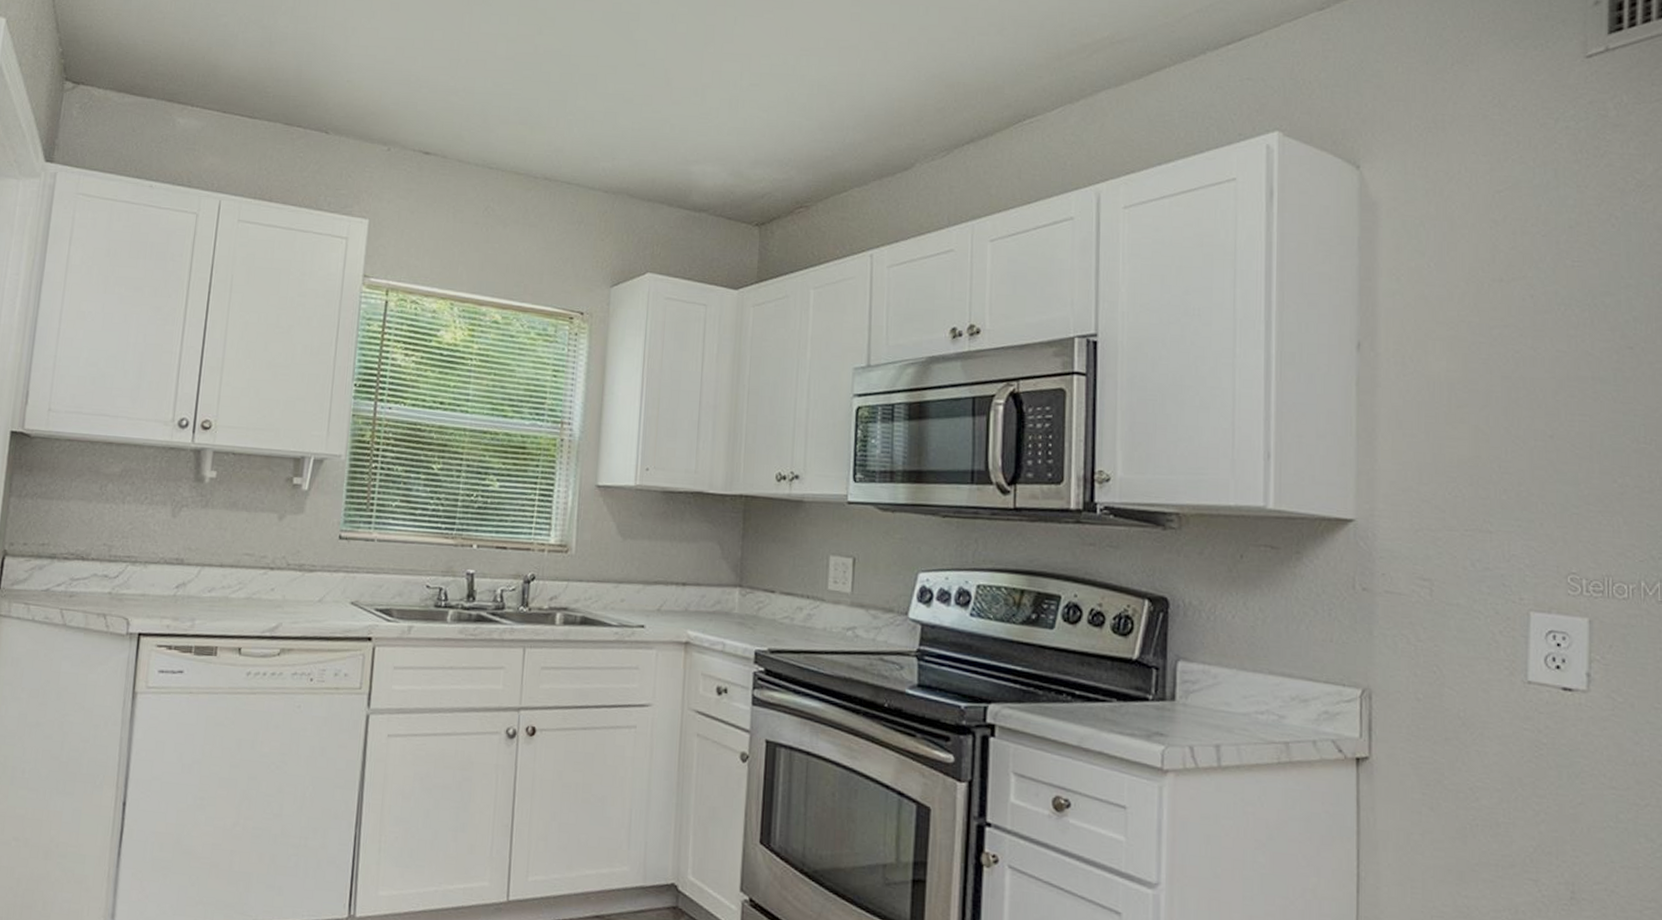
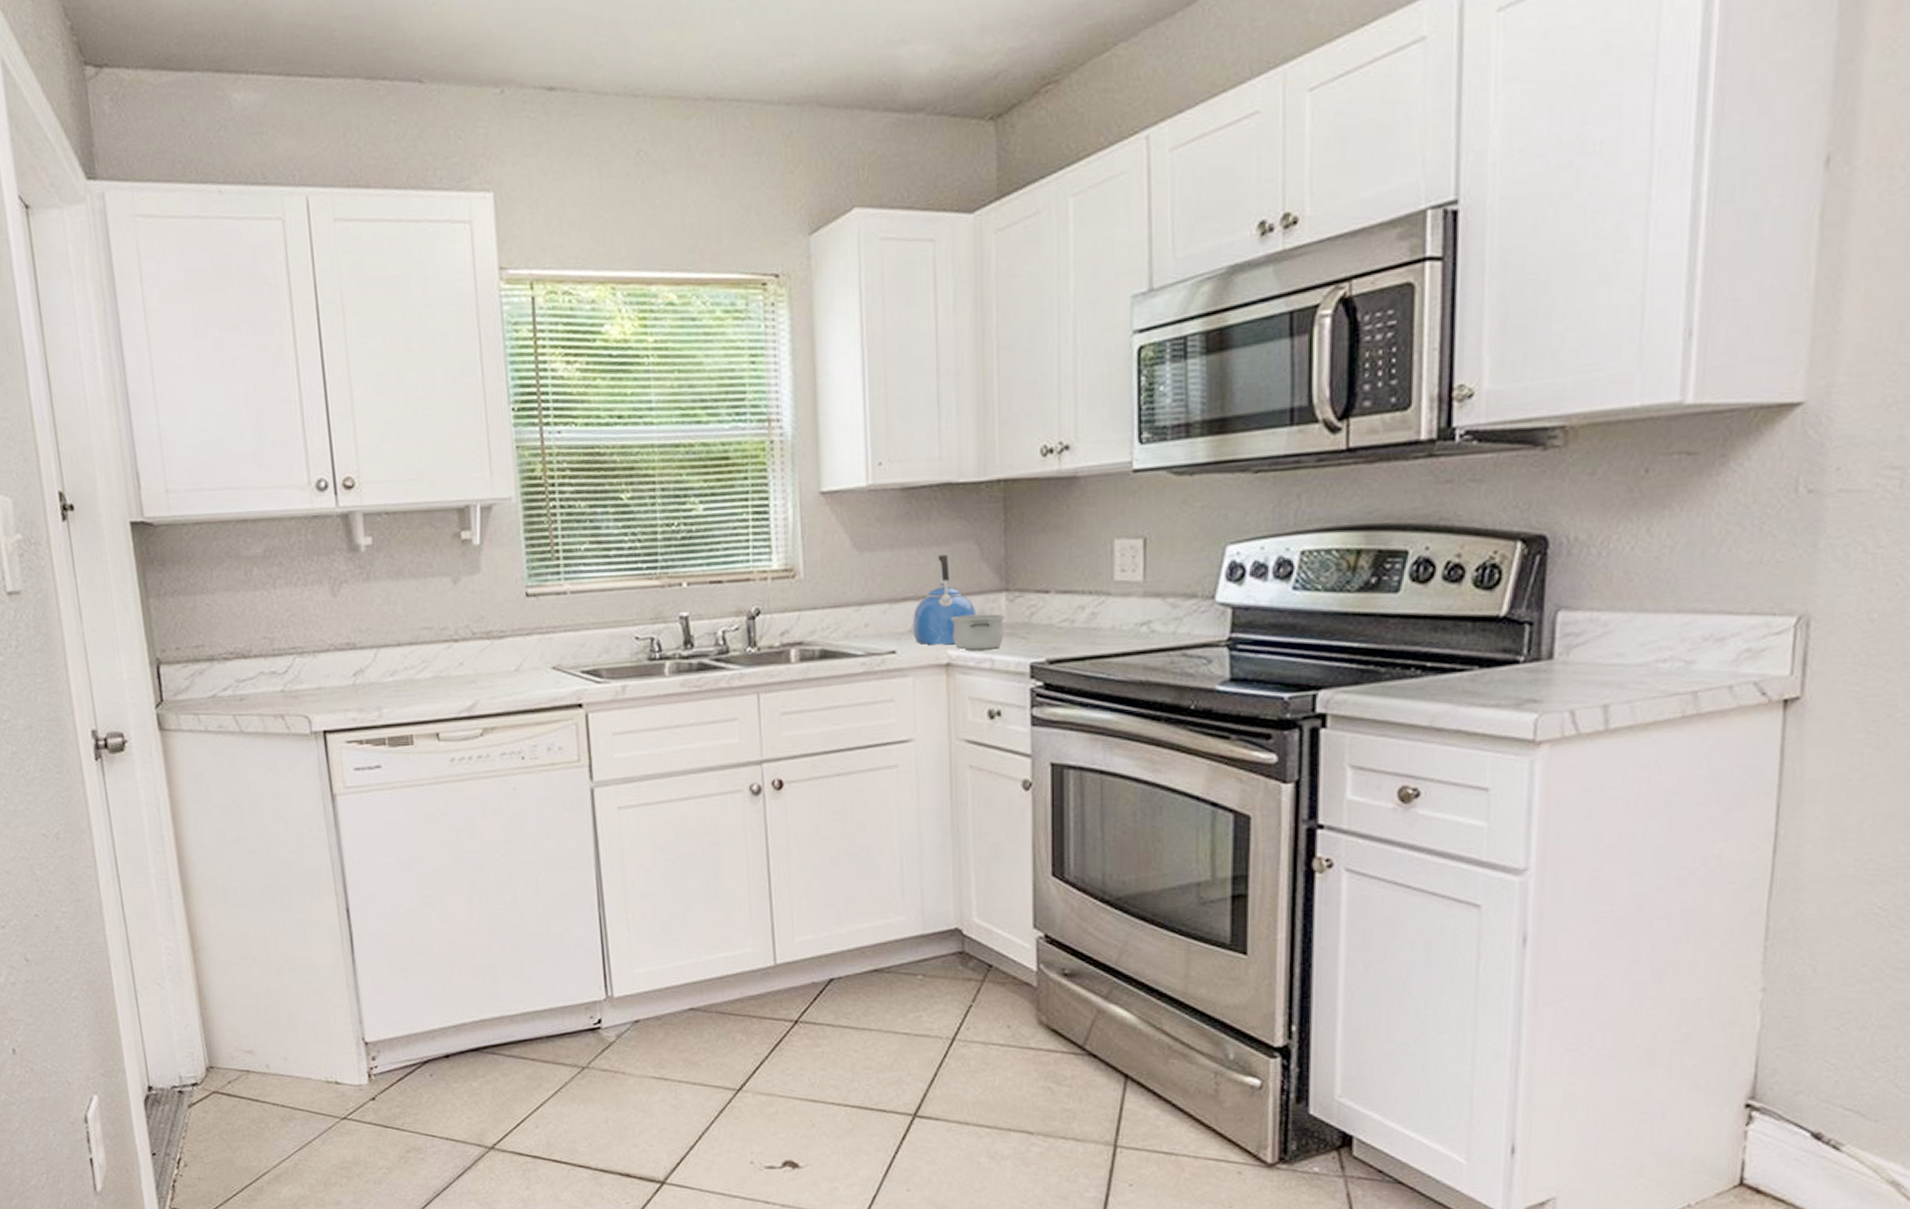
kettle: none [660,549,715,627] -> present [912,554,977,646]
cooking pot: none [692,602,738,635] -> present [950,613,1006,650]

